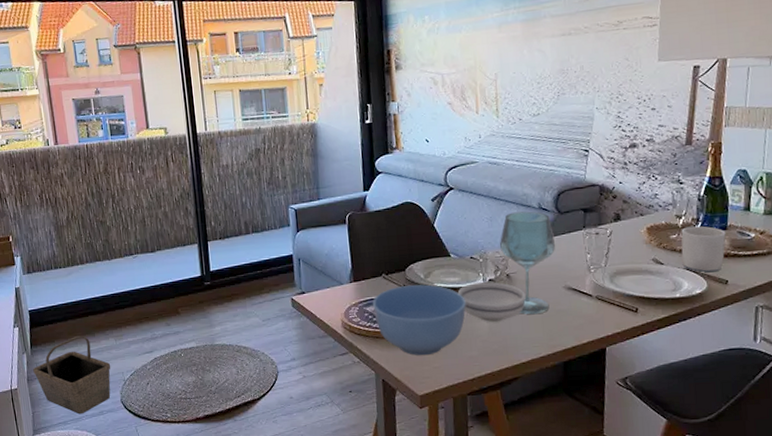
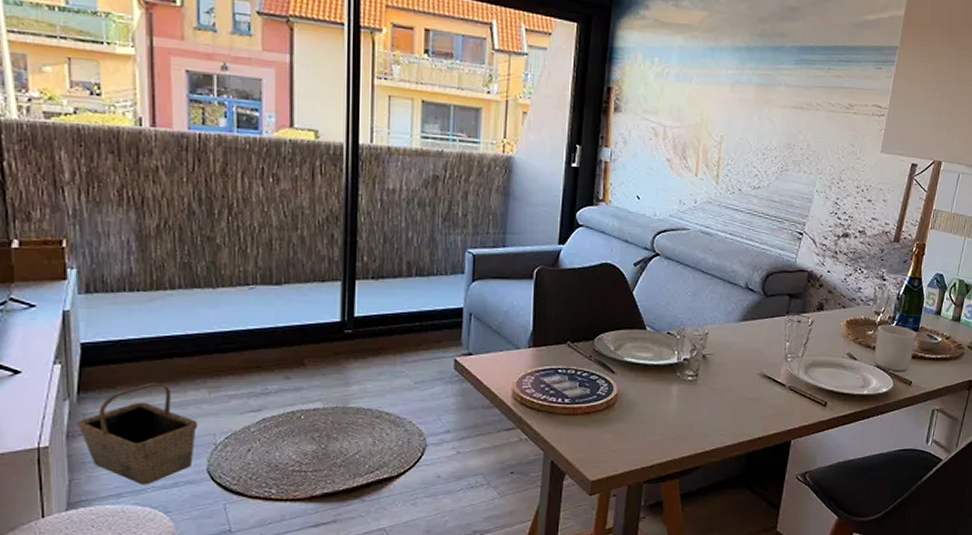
bowl: present [372,284,466,356] -> none [551,357,656,437]
bowl: present [457,281,526,322] -> none [648,360,719,405]
wine glass: present [499,211,556,315] -> none [699,289,757,401]

